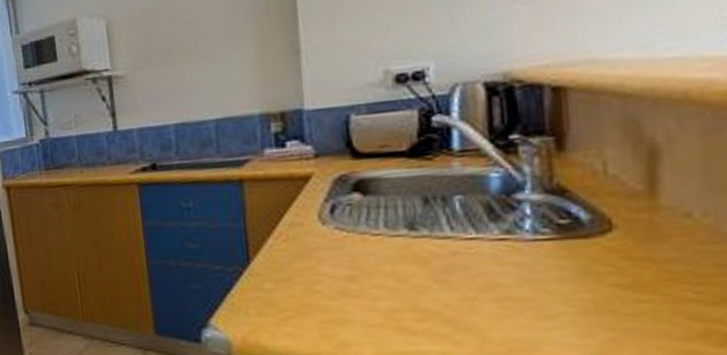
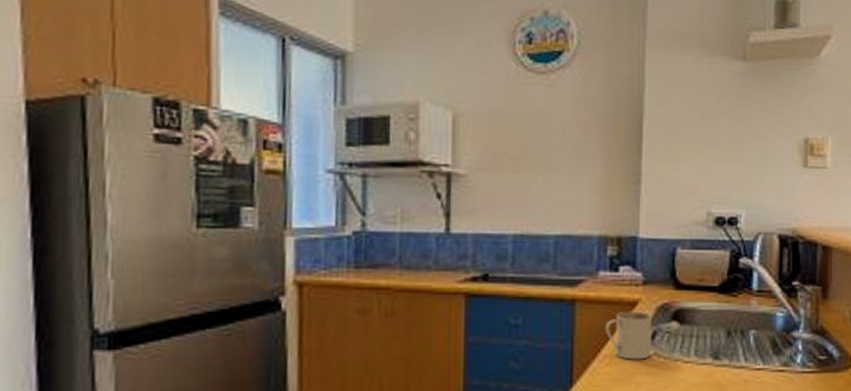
mug: none [277,185,332,235] -> present [605,311,653,360]

